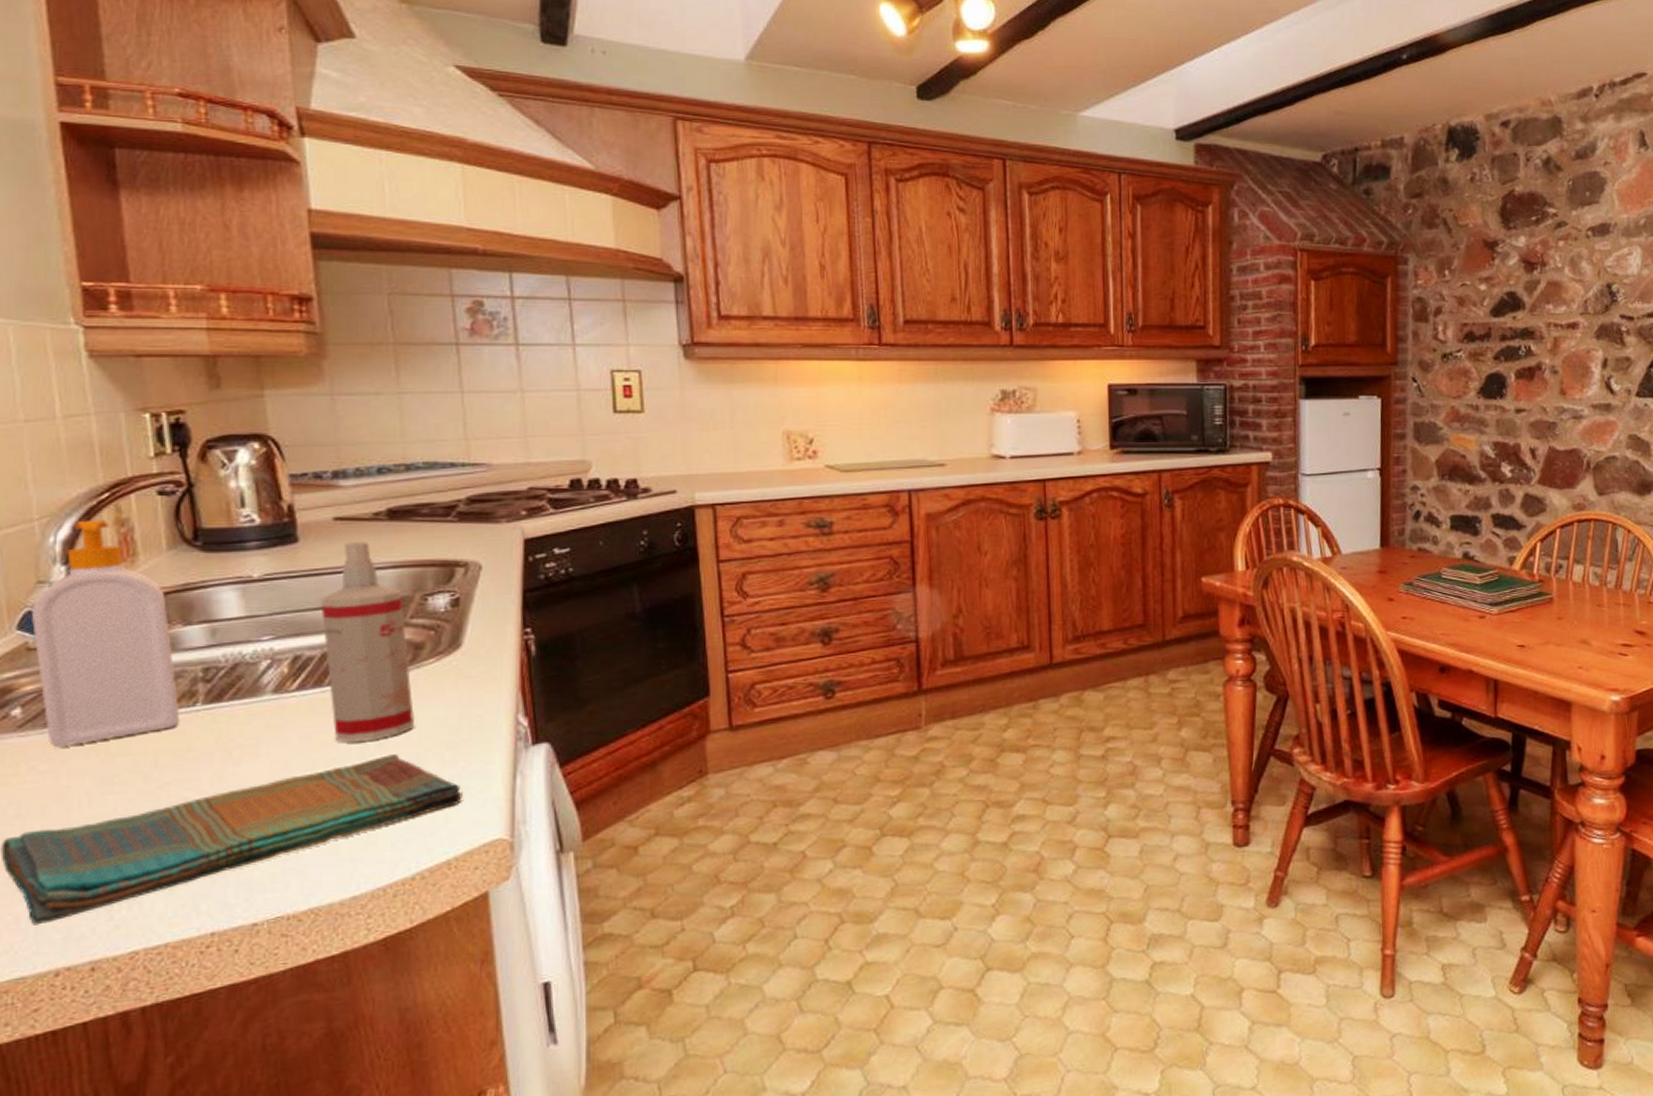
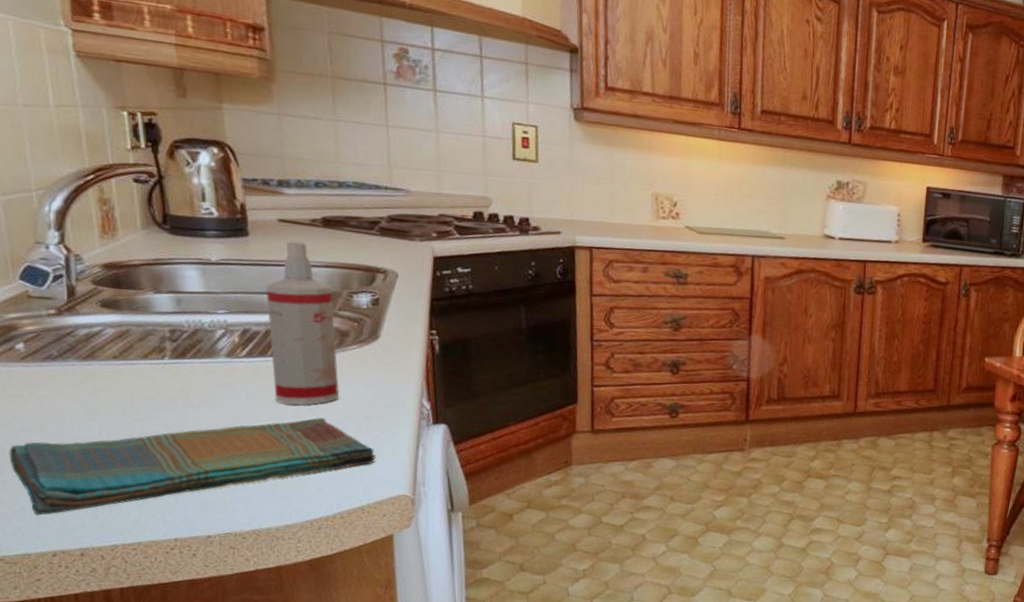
soap bottle: present [31,519,180,748] -> none [30,195,151,379]

